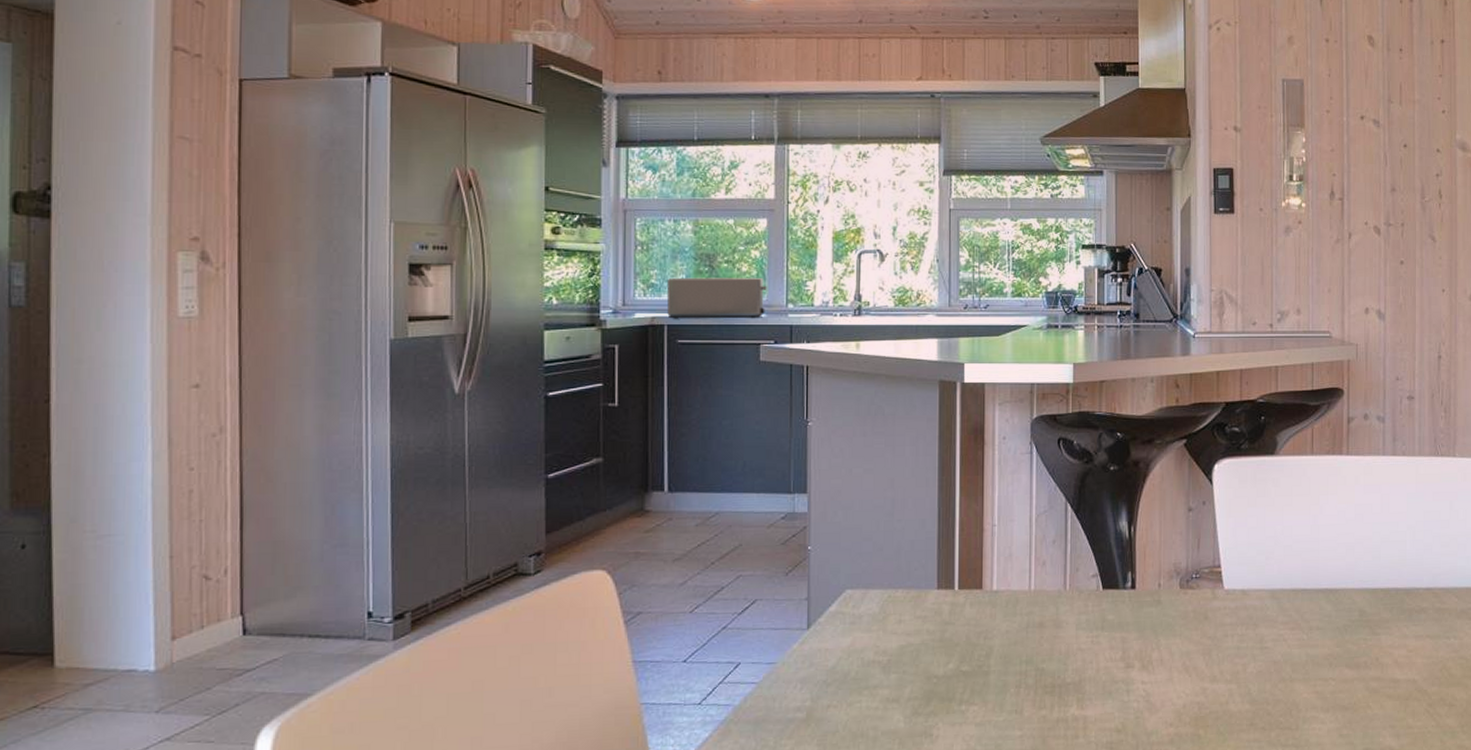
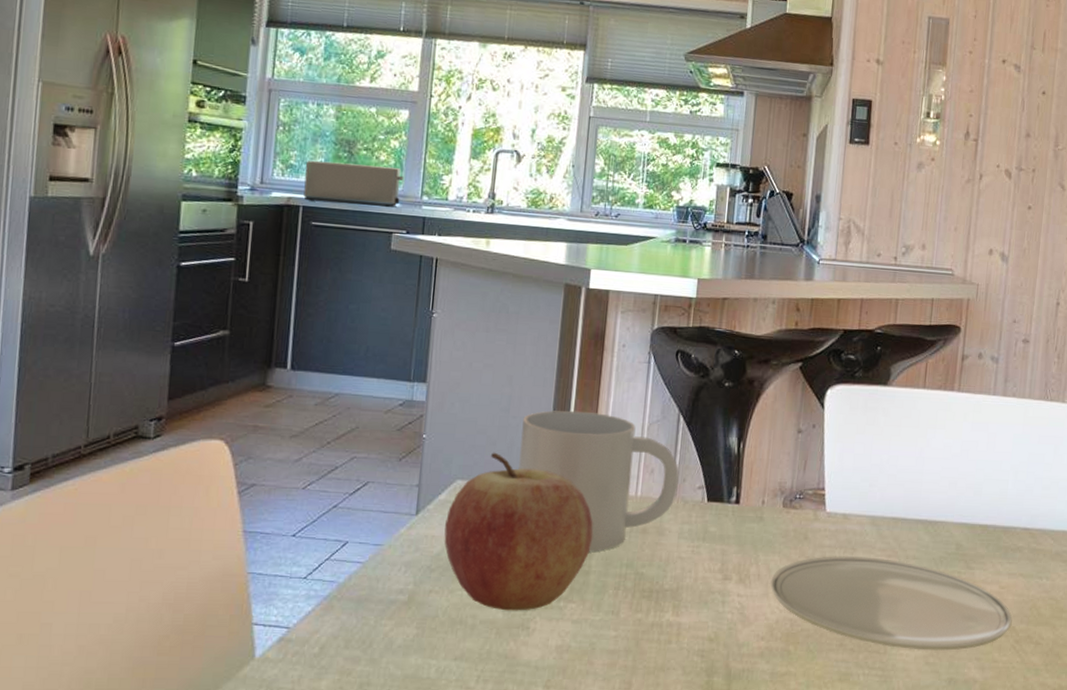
fruit: none [838,558,990,720] -> present [444,452,593,611]
mug: none [908,508,1071,651] -> present [518,410,679,552]
plate: none [1174,631,1423,723] -> present [770,555,1012,651]

